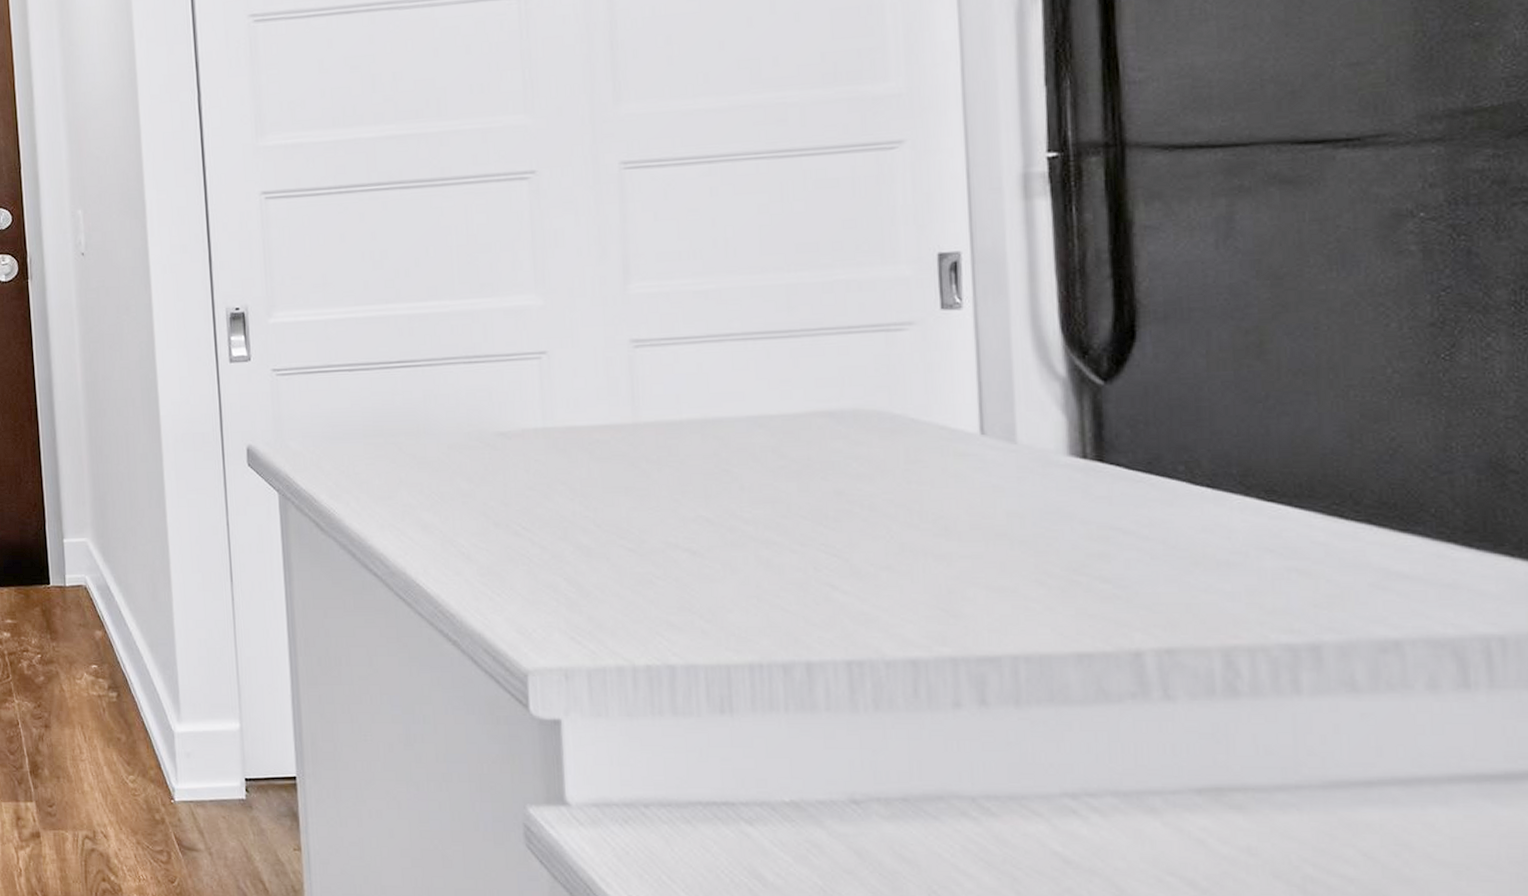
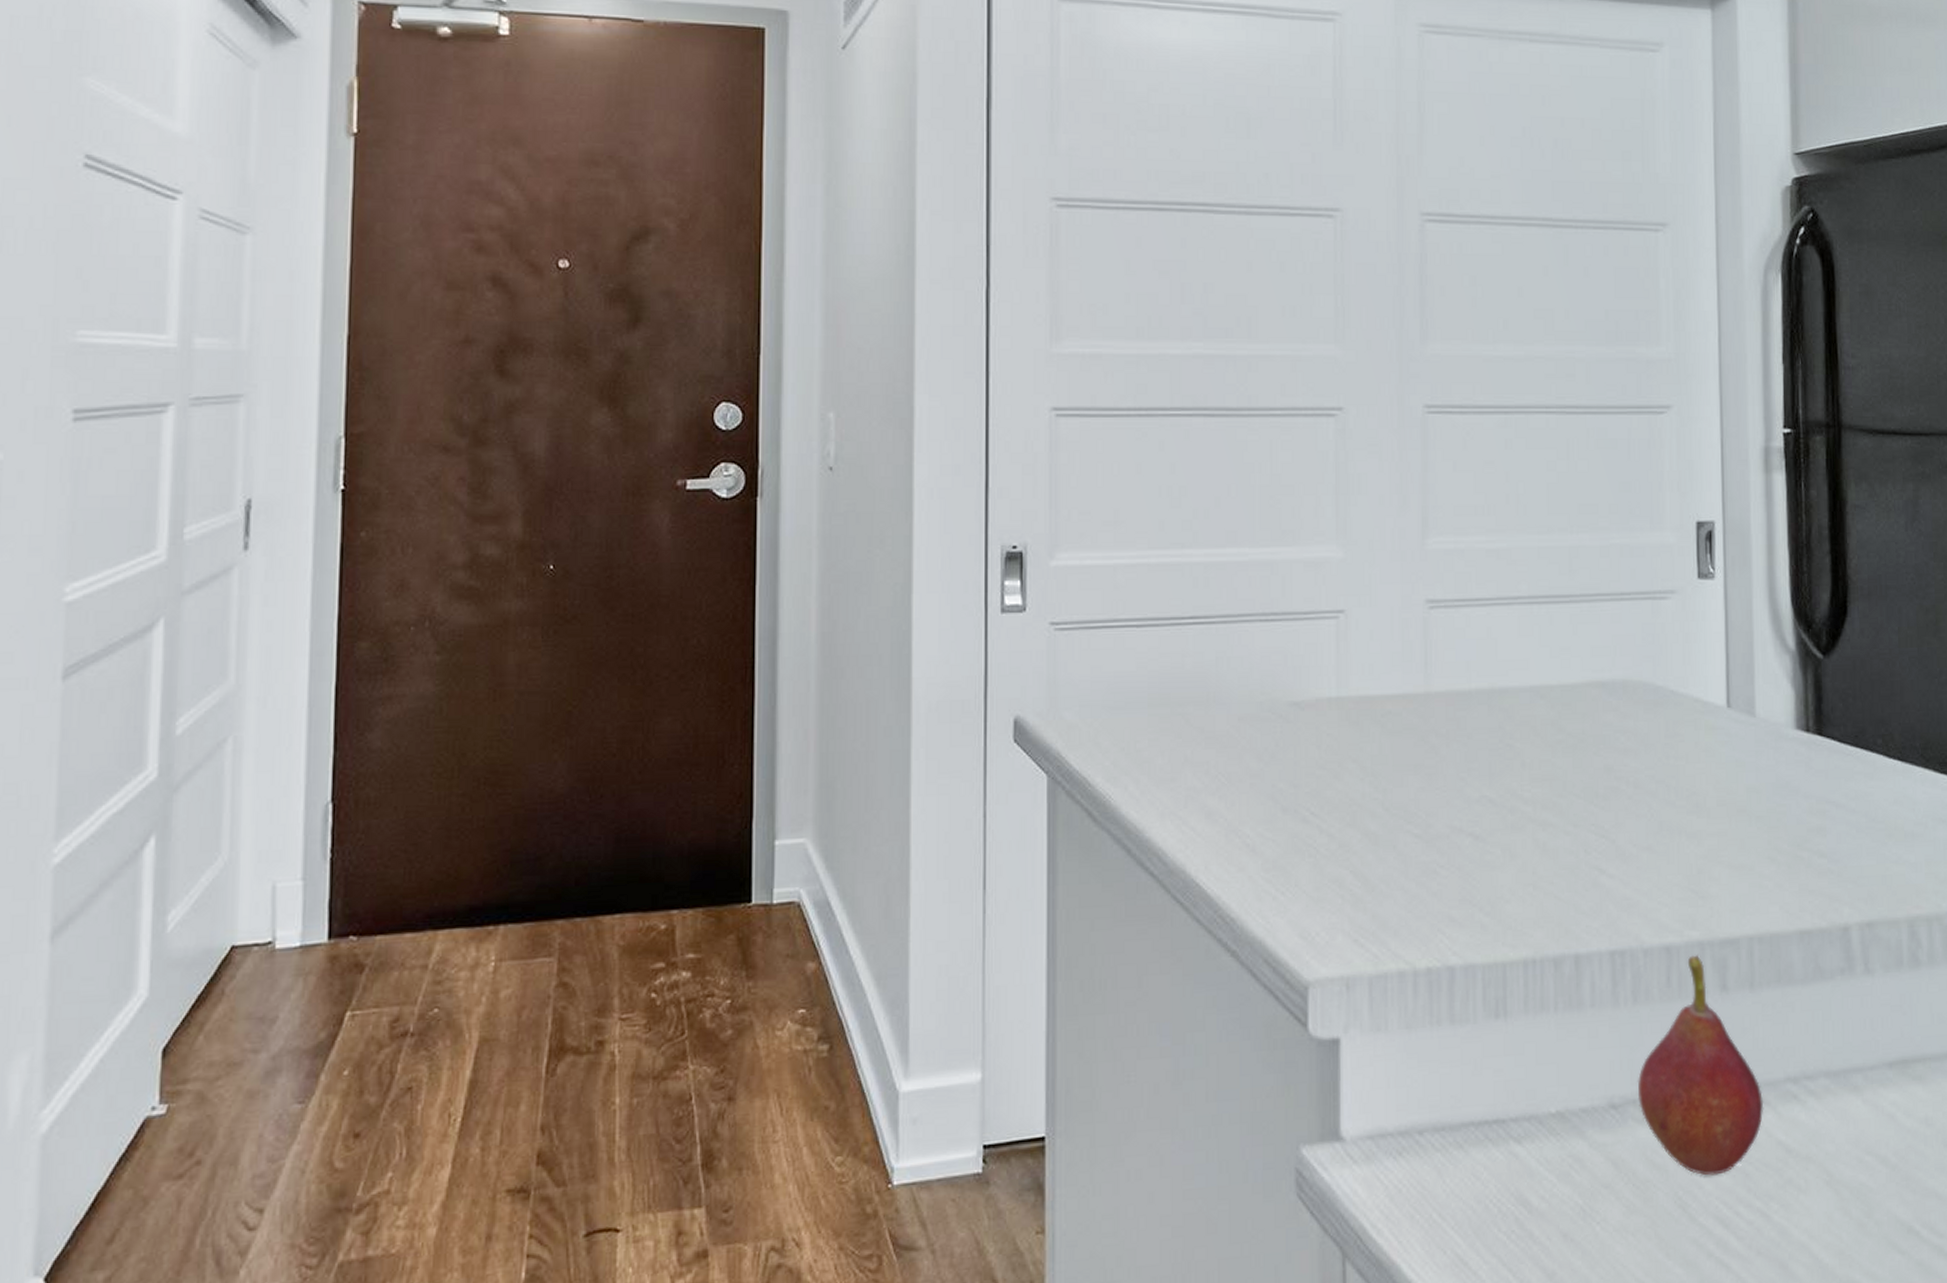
fruit: none [881,670,1035,876] -> present [1637,955,1764,1176]

